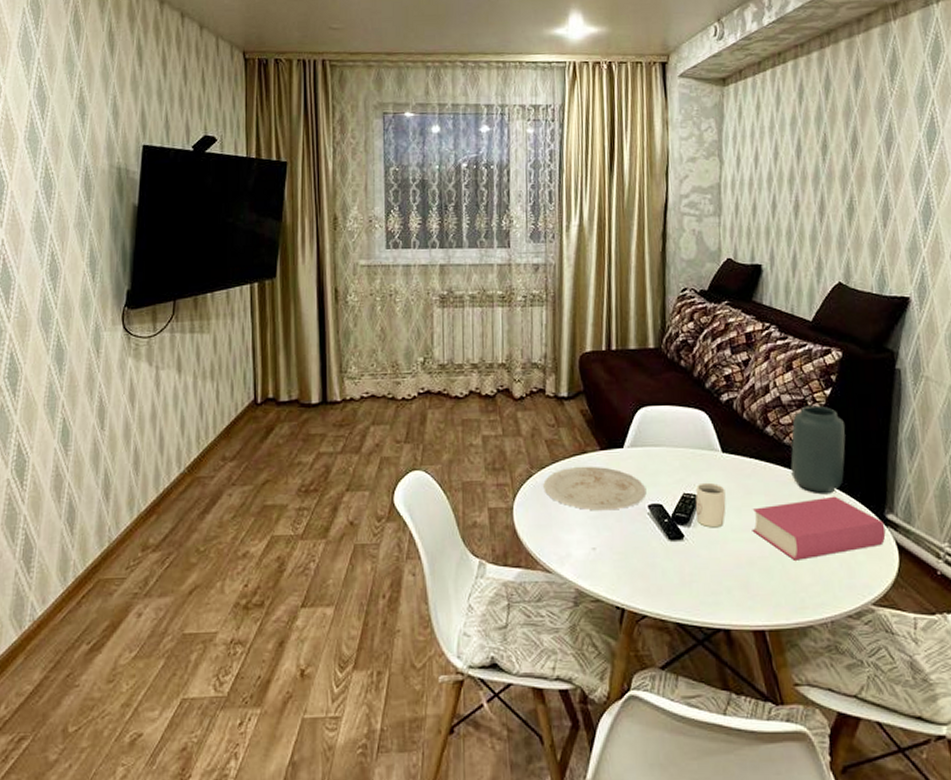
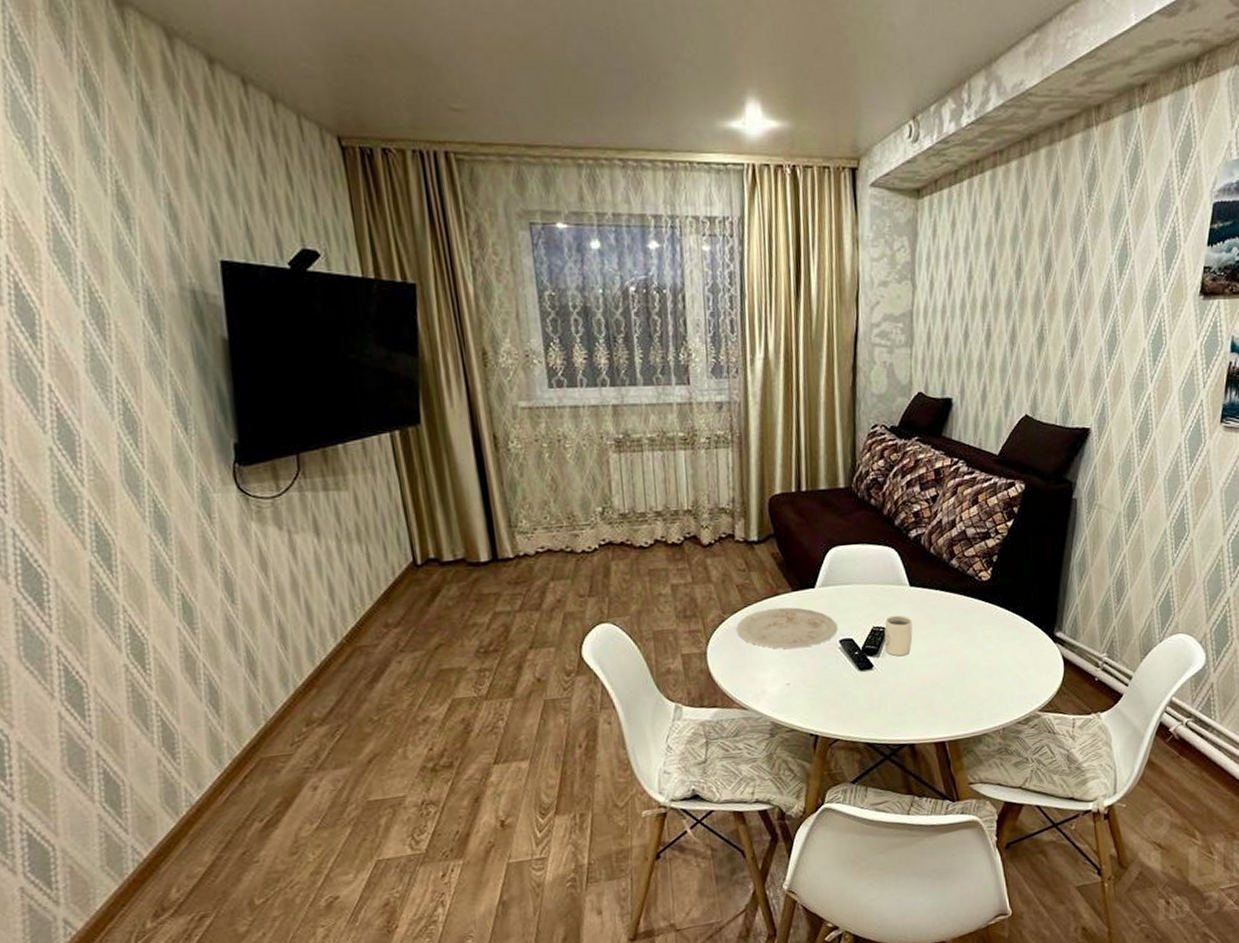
book: present [752,496,886,560] -> none [936,619,1054,679]
vase: present [790,405,846,495] -> none [973,537,1024,619]

